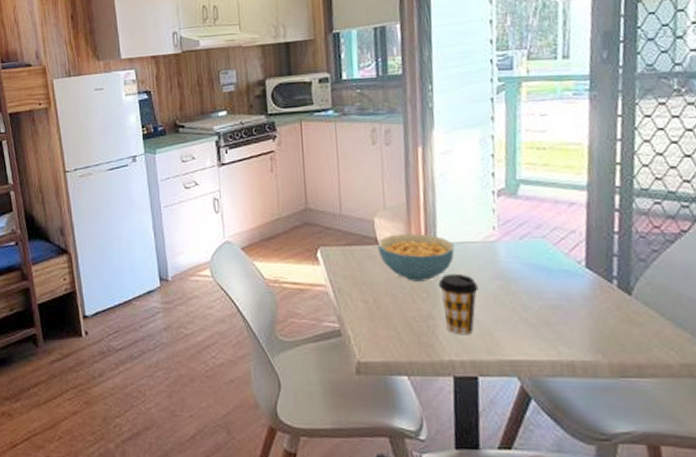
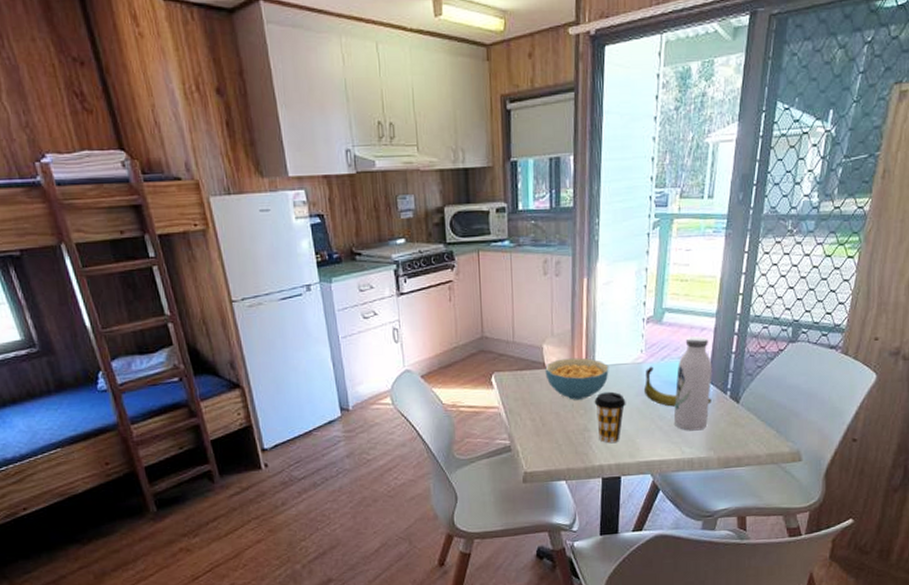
banana: none [499,246,592,295] -> present [643,366,711,407]
water bottle: none [541,212,590,327] -> present [673,336,712,431]

